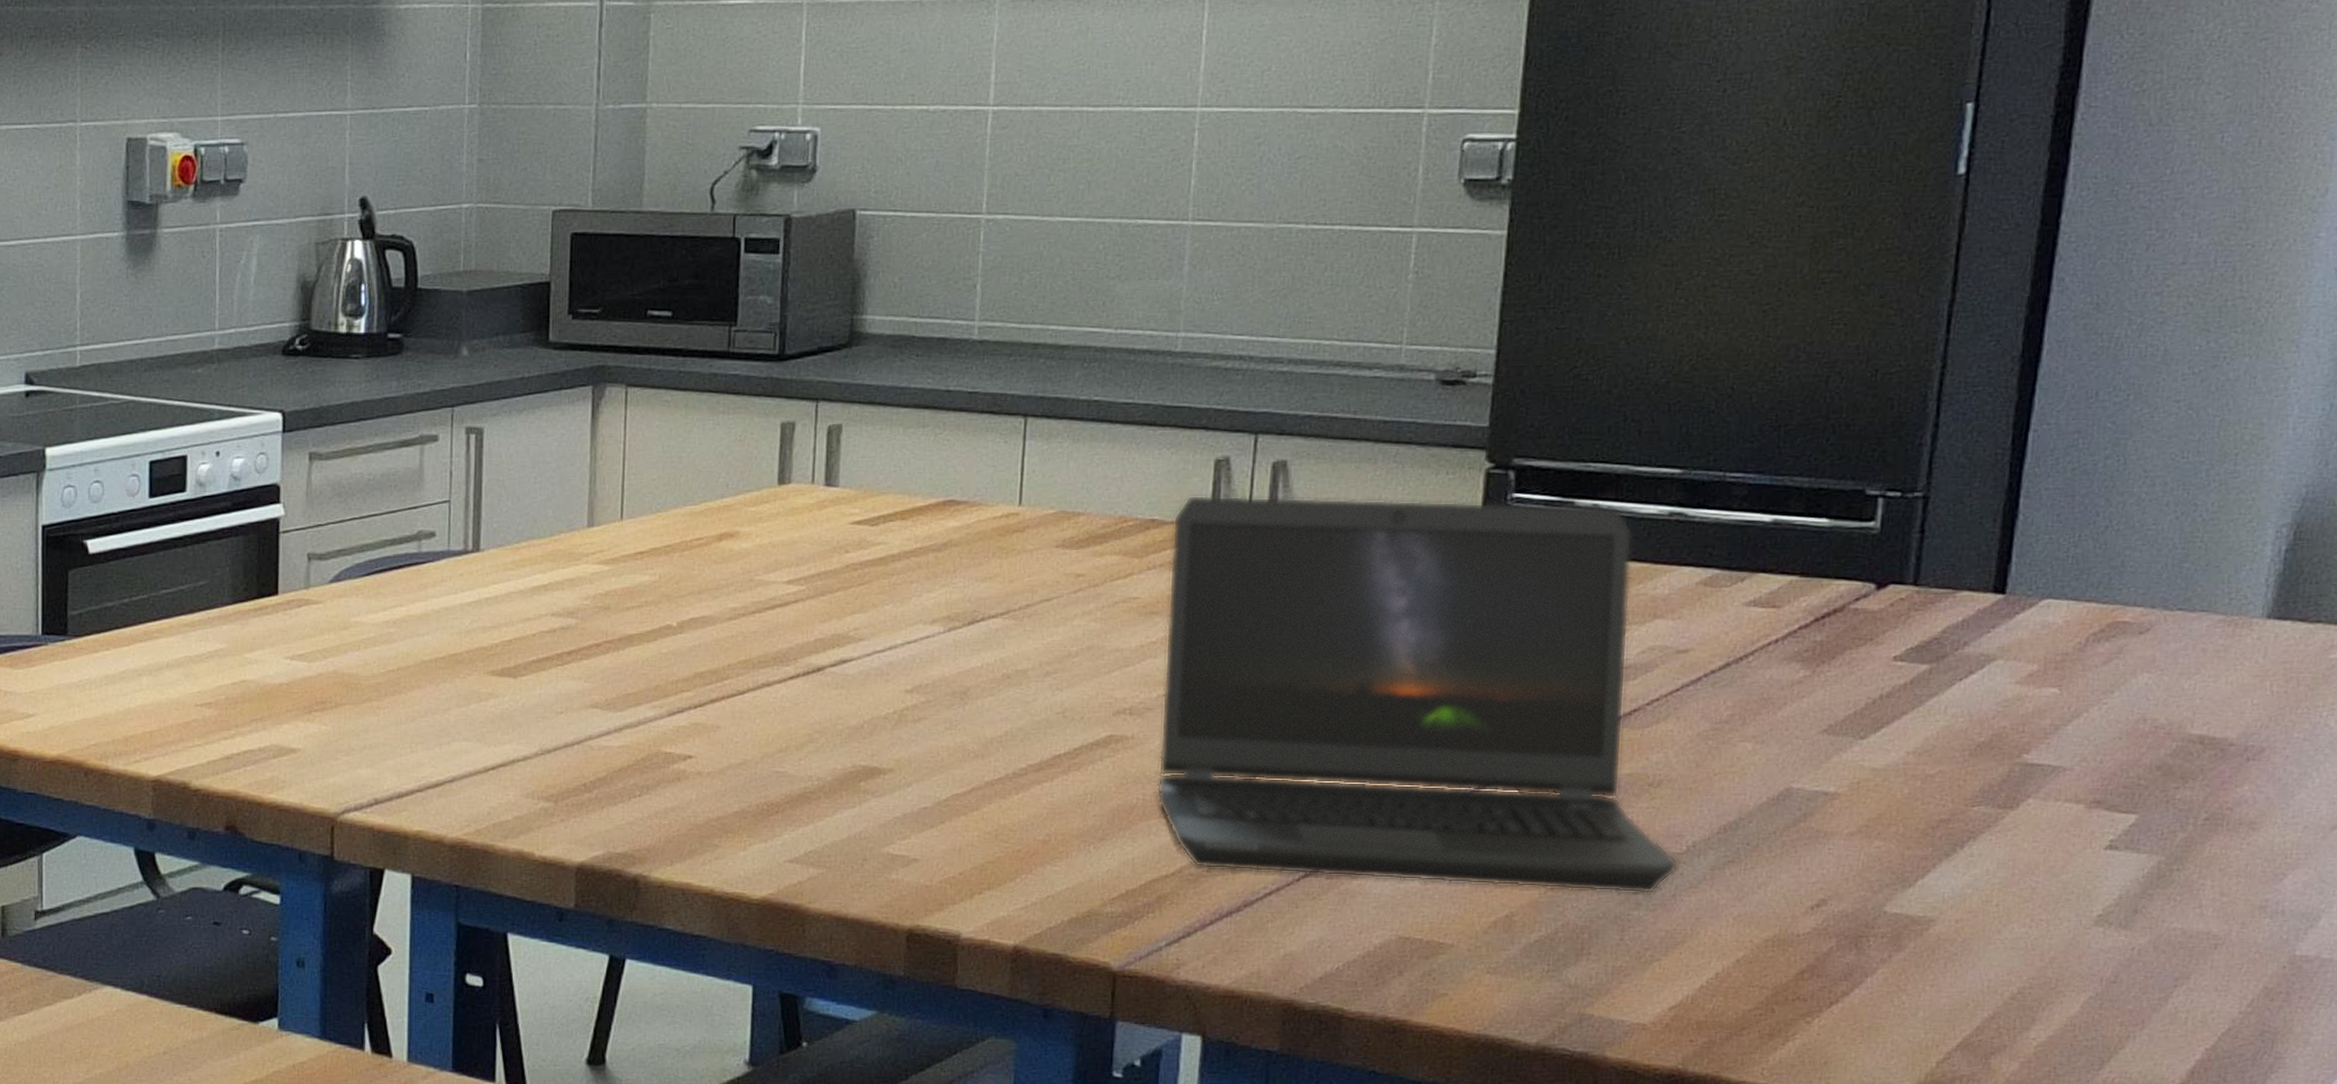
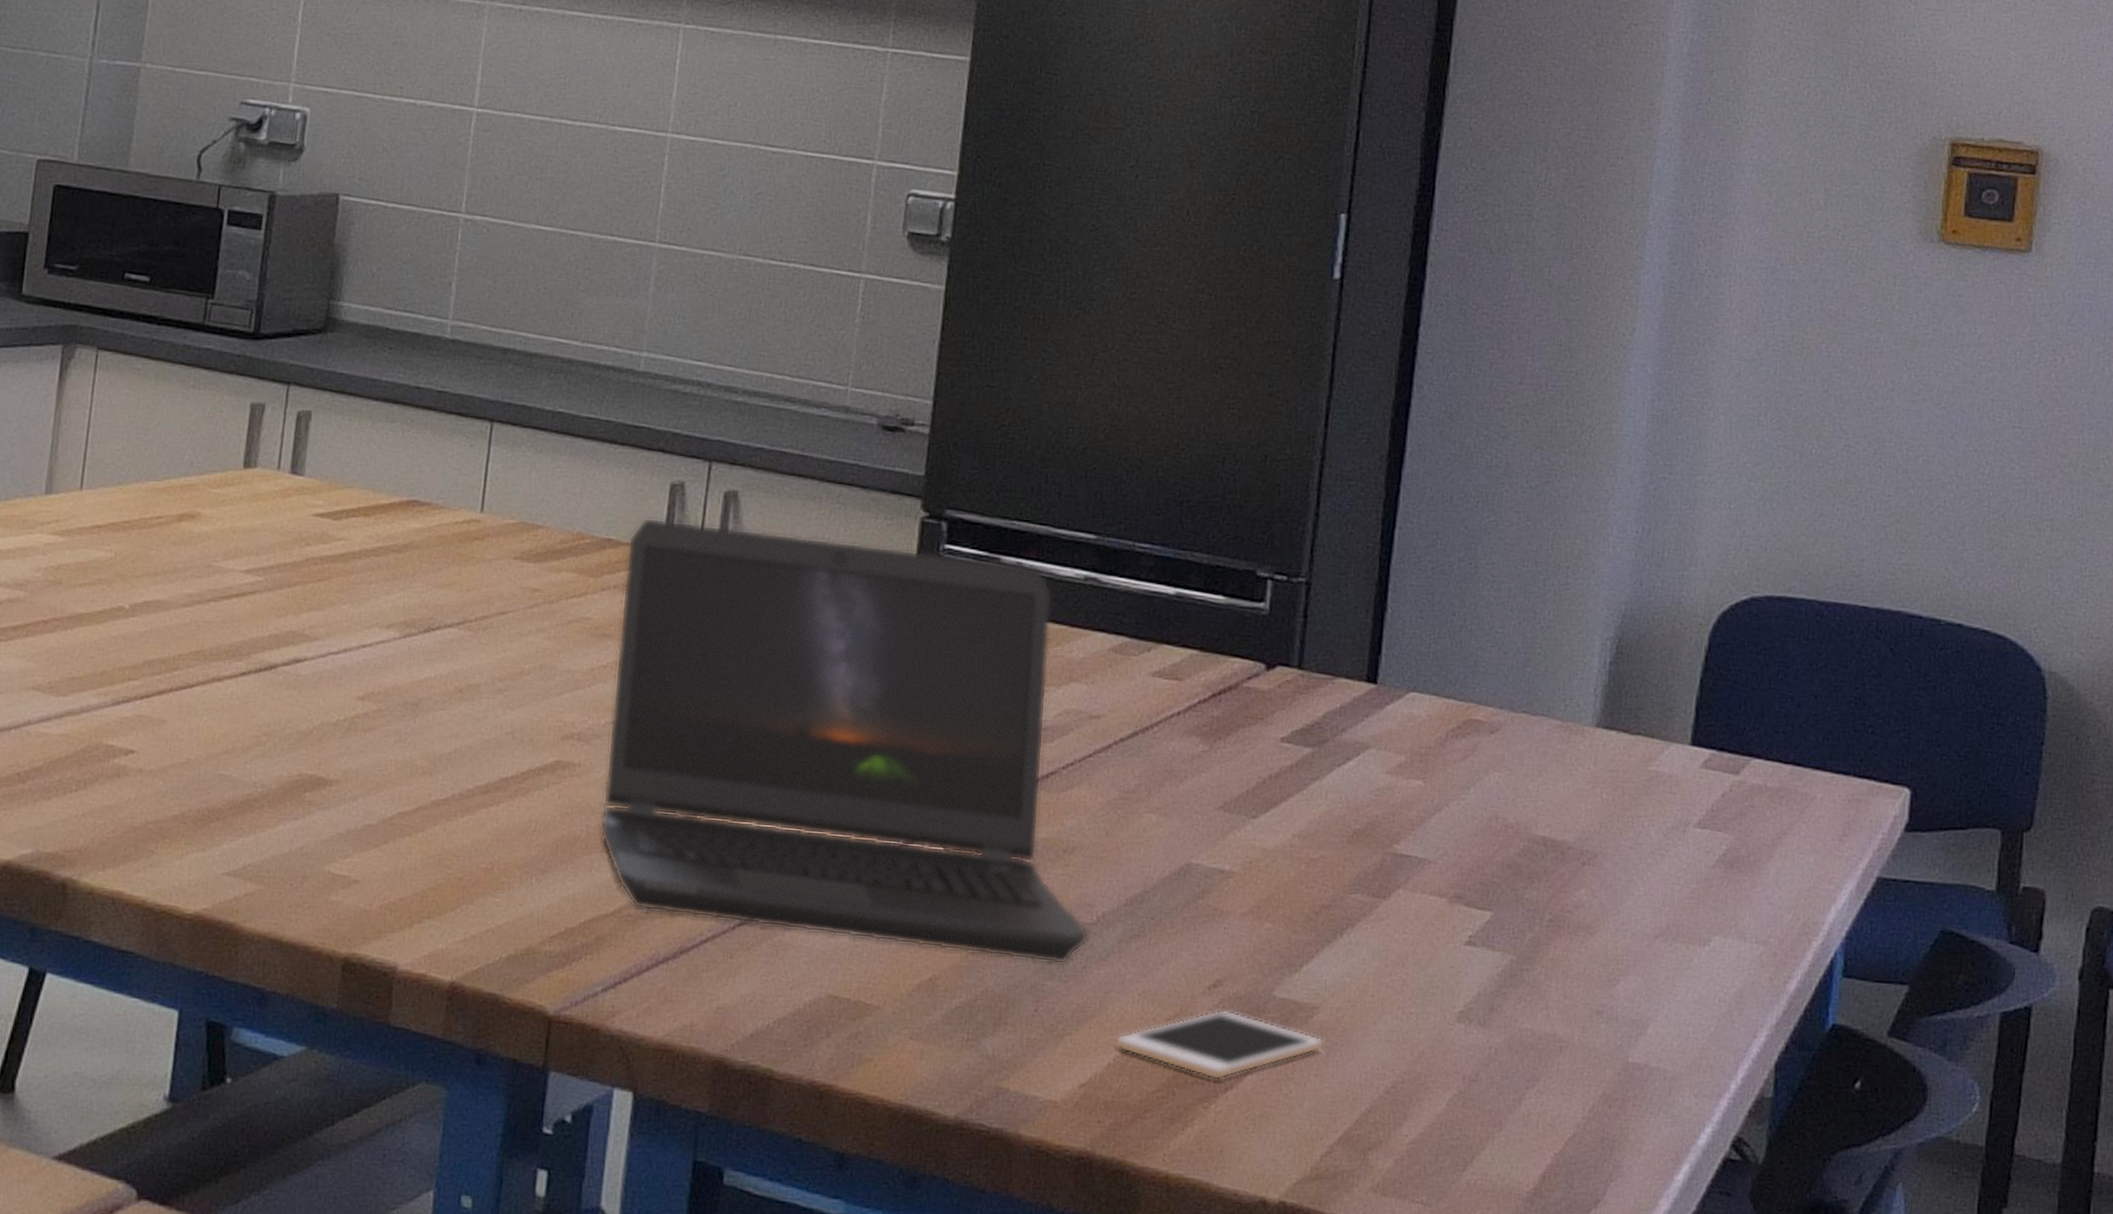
cell phone: none [1708,928,1942,996] -> present [1115,1010,1325,1080]

